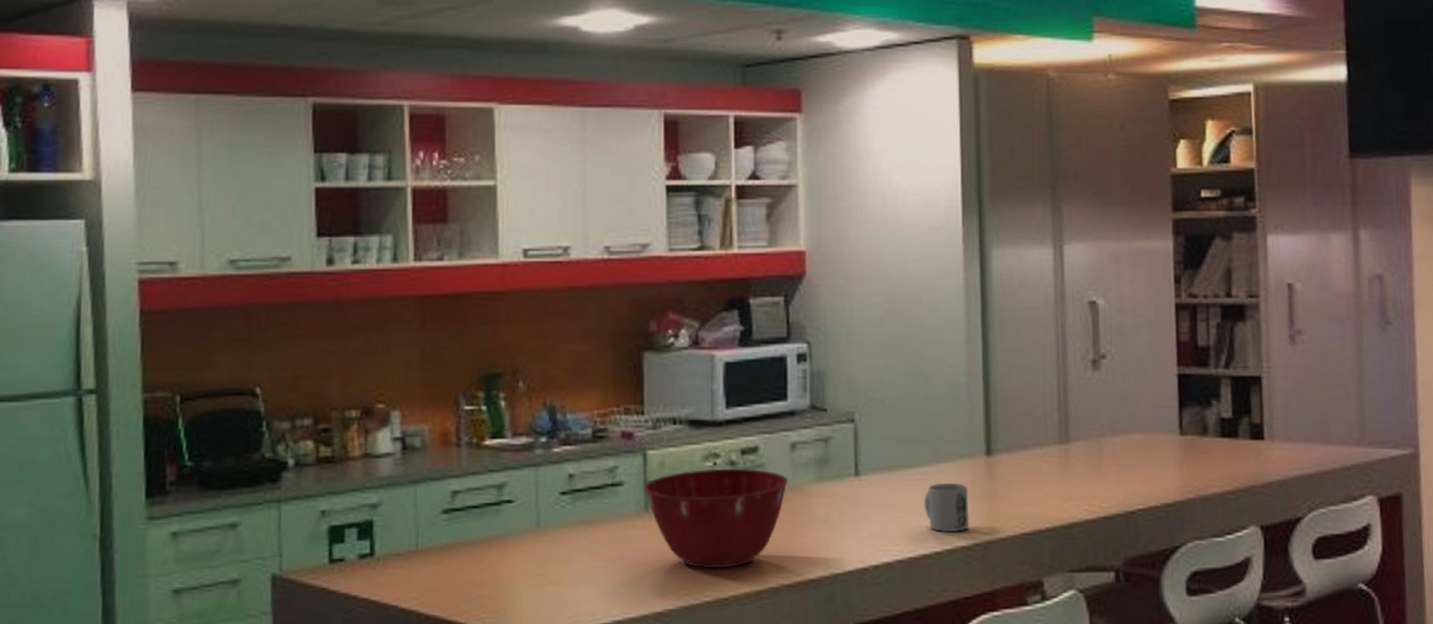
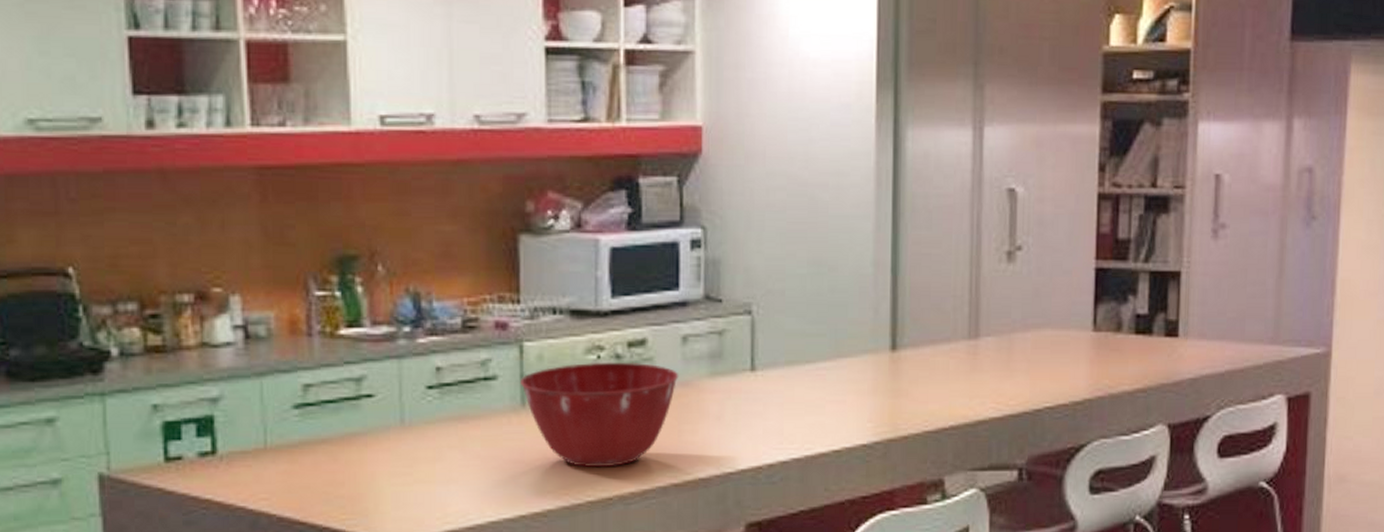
mug: present [924,483,970,532] -> none [823,380,871,429]

